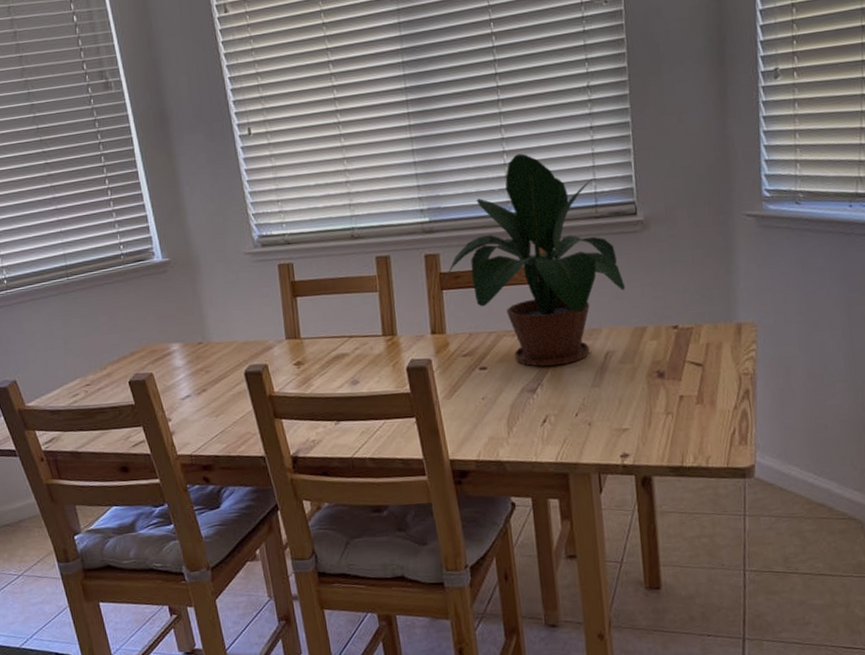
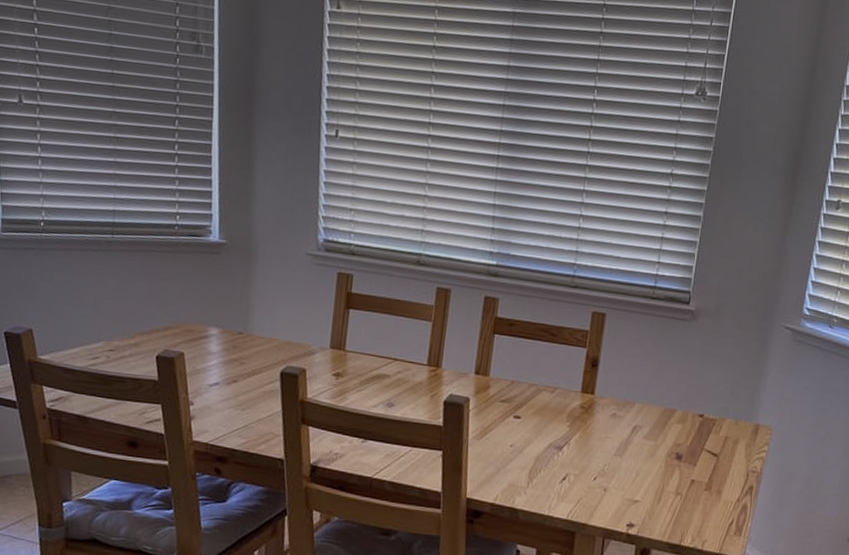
potted plant: present [441,153,626,367] -> none [494,221,665,430]

